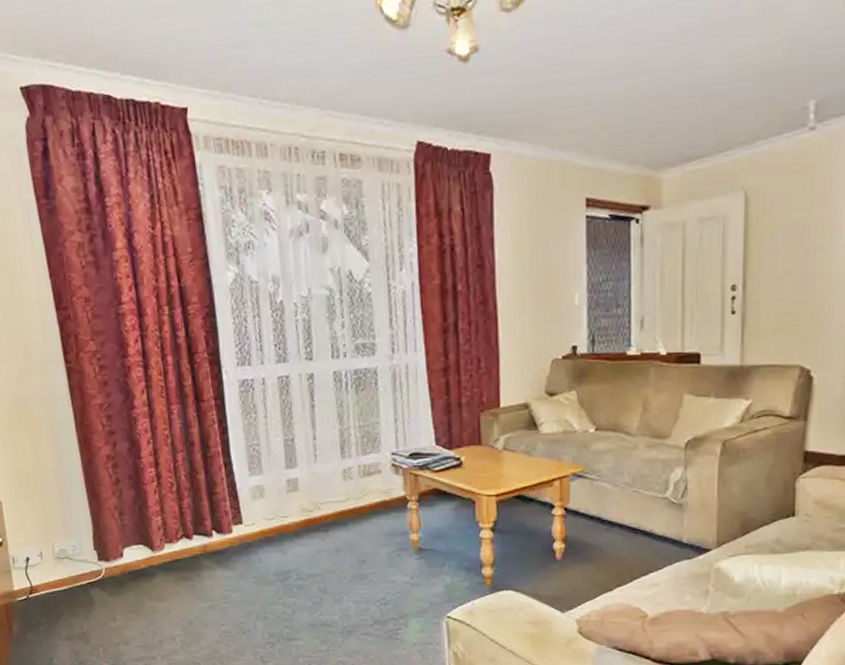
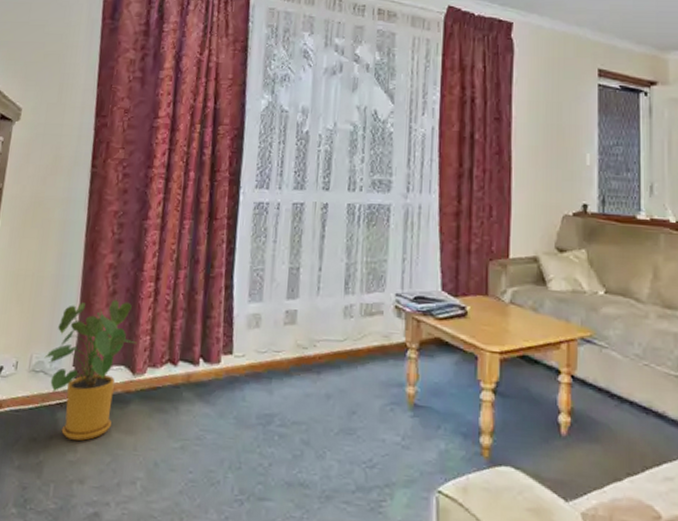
house plant: none [65,487,149,611] -> present [44,299,136,441]

